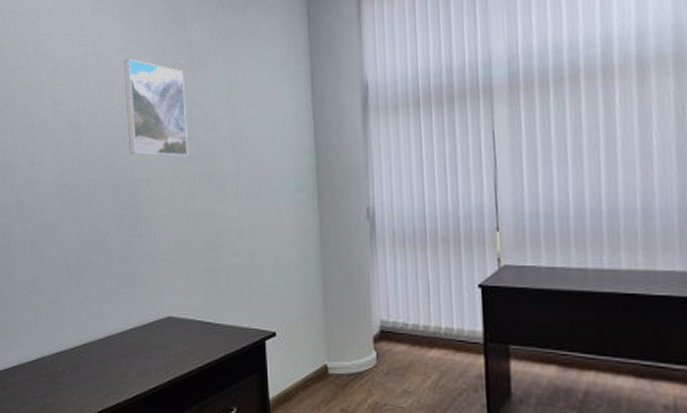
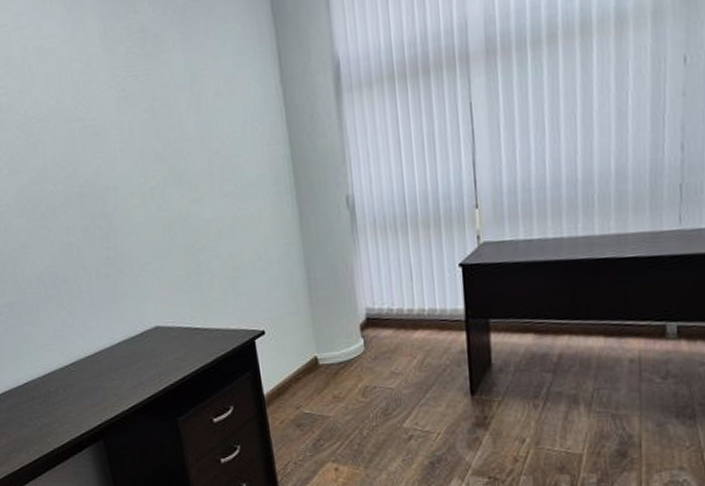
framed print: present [123,59,189,157] -> none [70,51,156,161]

